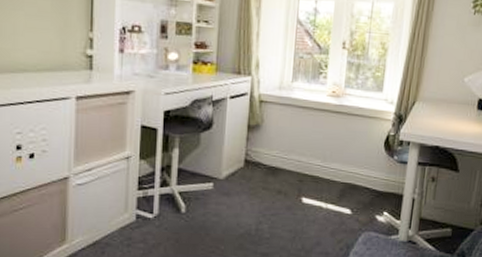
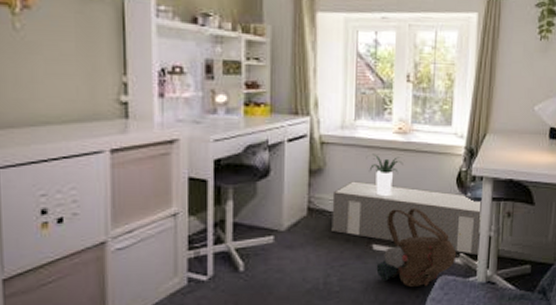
architectural model: none [265,138,406,216] -> present [332,181,480,255]
potted plant: none [300,114,335,154] -> present [366,153,403,196]
backpack: none [304,166,381,240] -> present [376,207,457,287]

